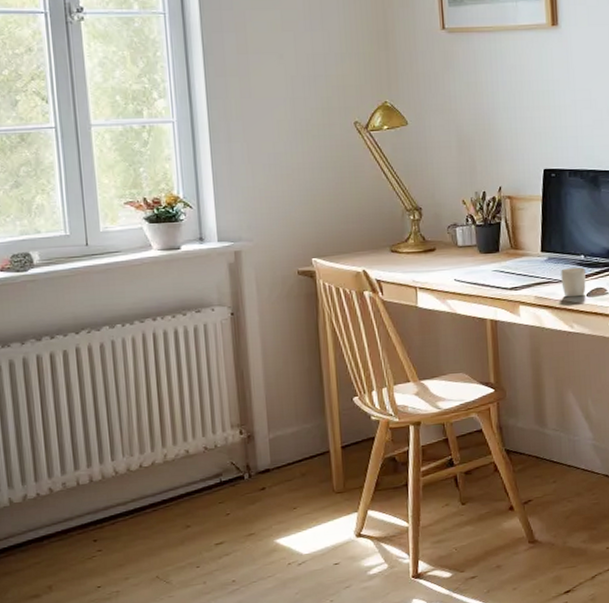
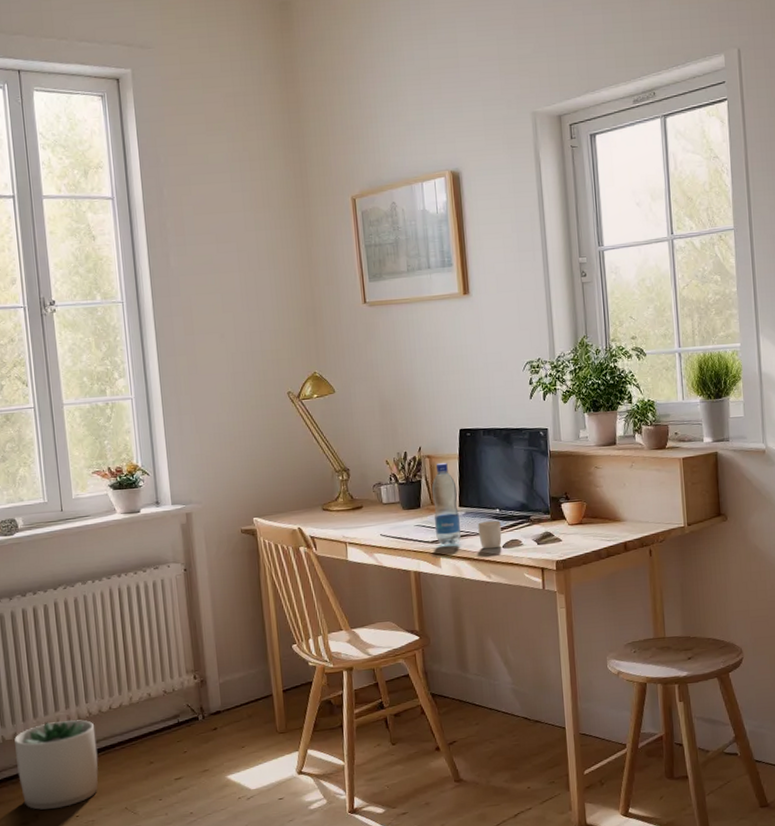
planter: none [24,479,125,581] -> present [14,720,98,810]
bottle: none [511,204,542,293] -> present [431,462,461,546]

